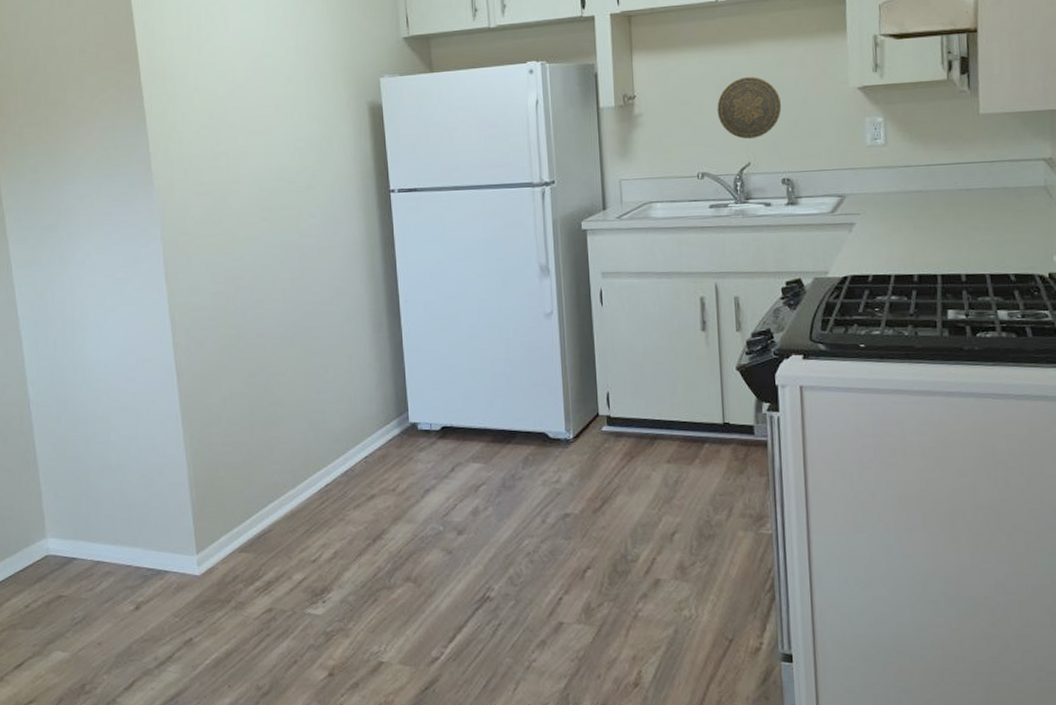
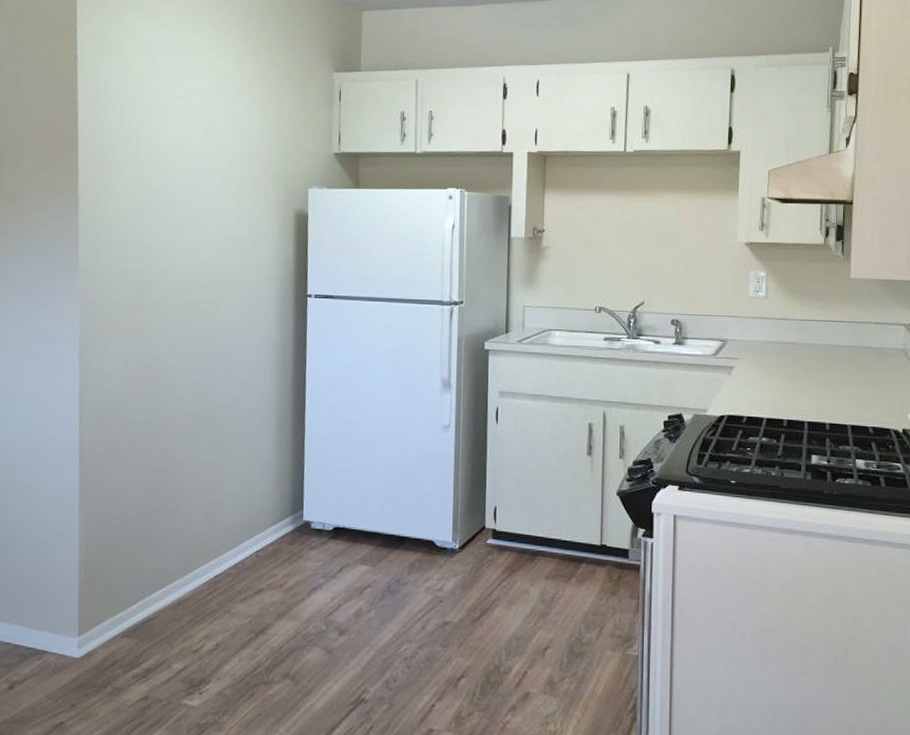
decorative plate: present [717,77,782,140] -> none [618,223,676,281]

